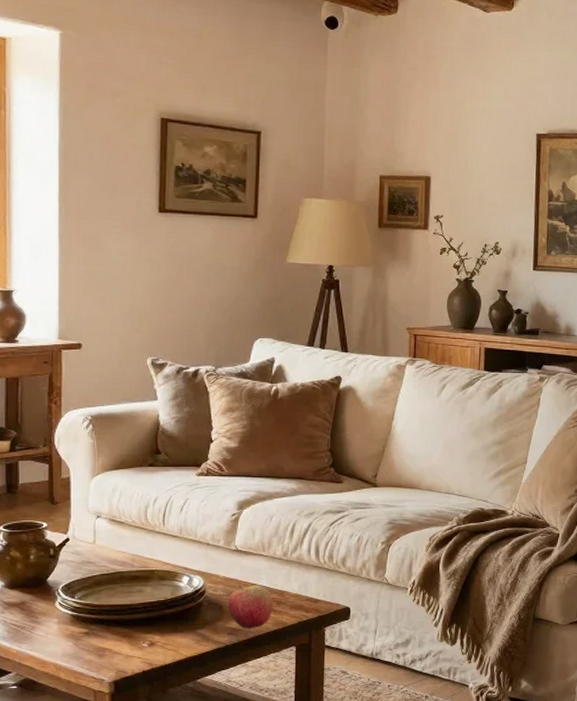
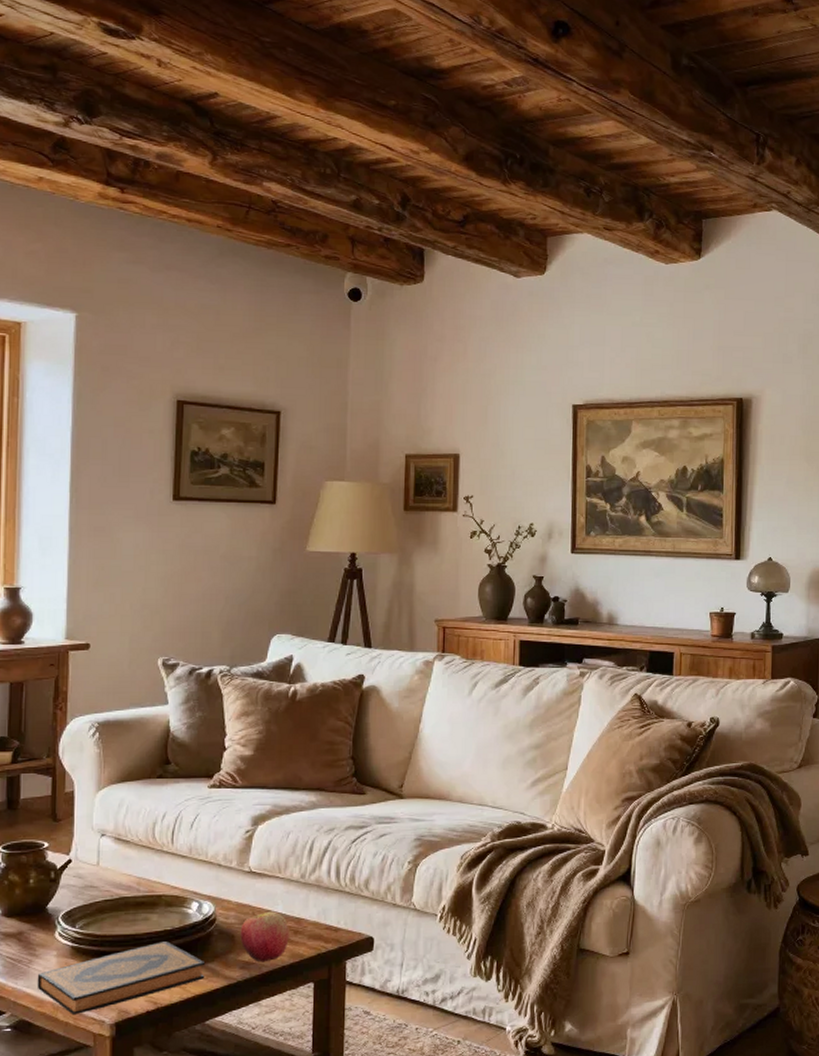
hardback book: none [40,611,196,675] -> present [37,941,206,1016]

